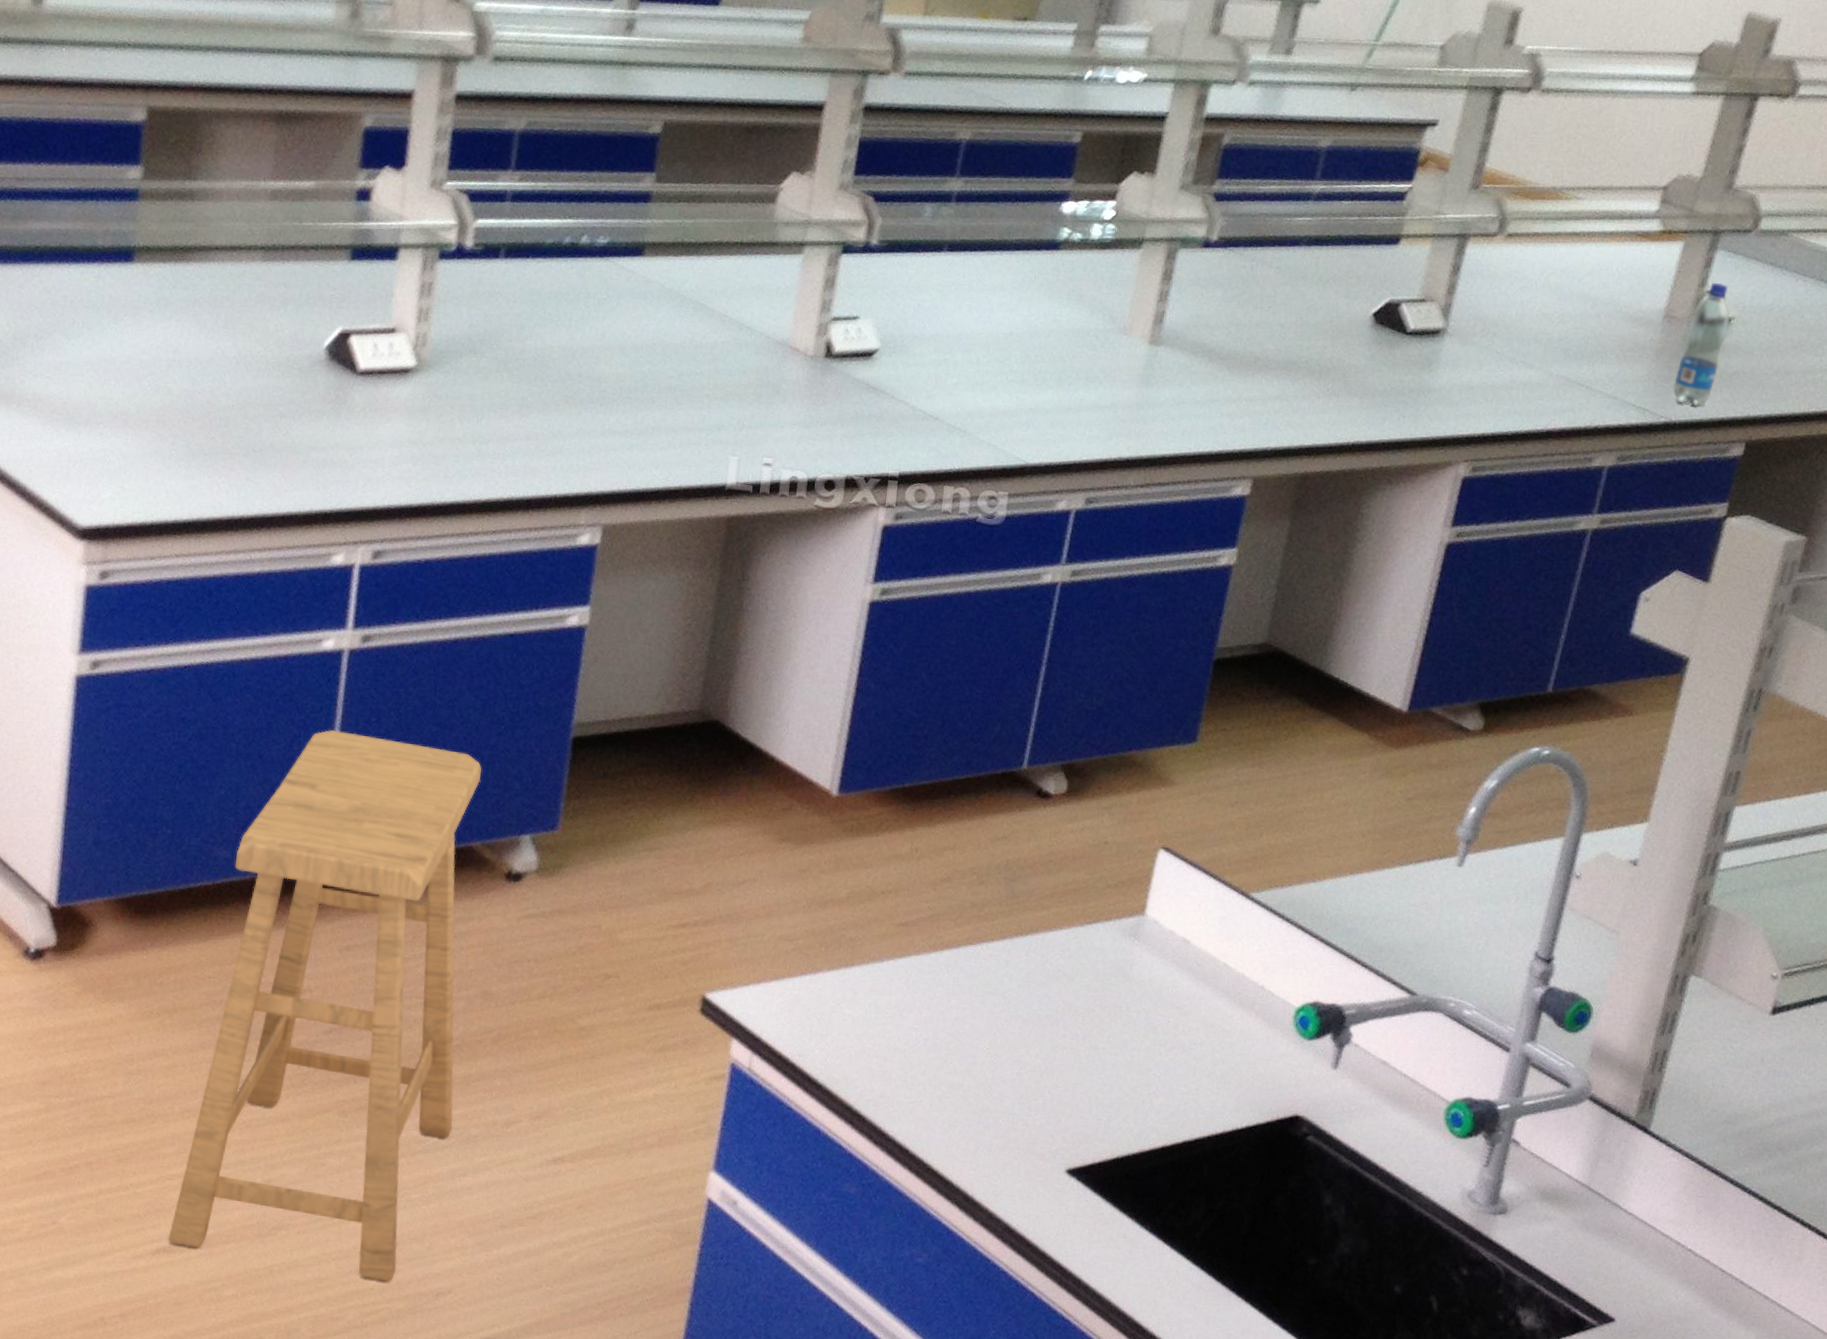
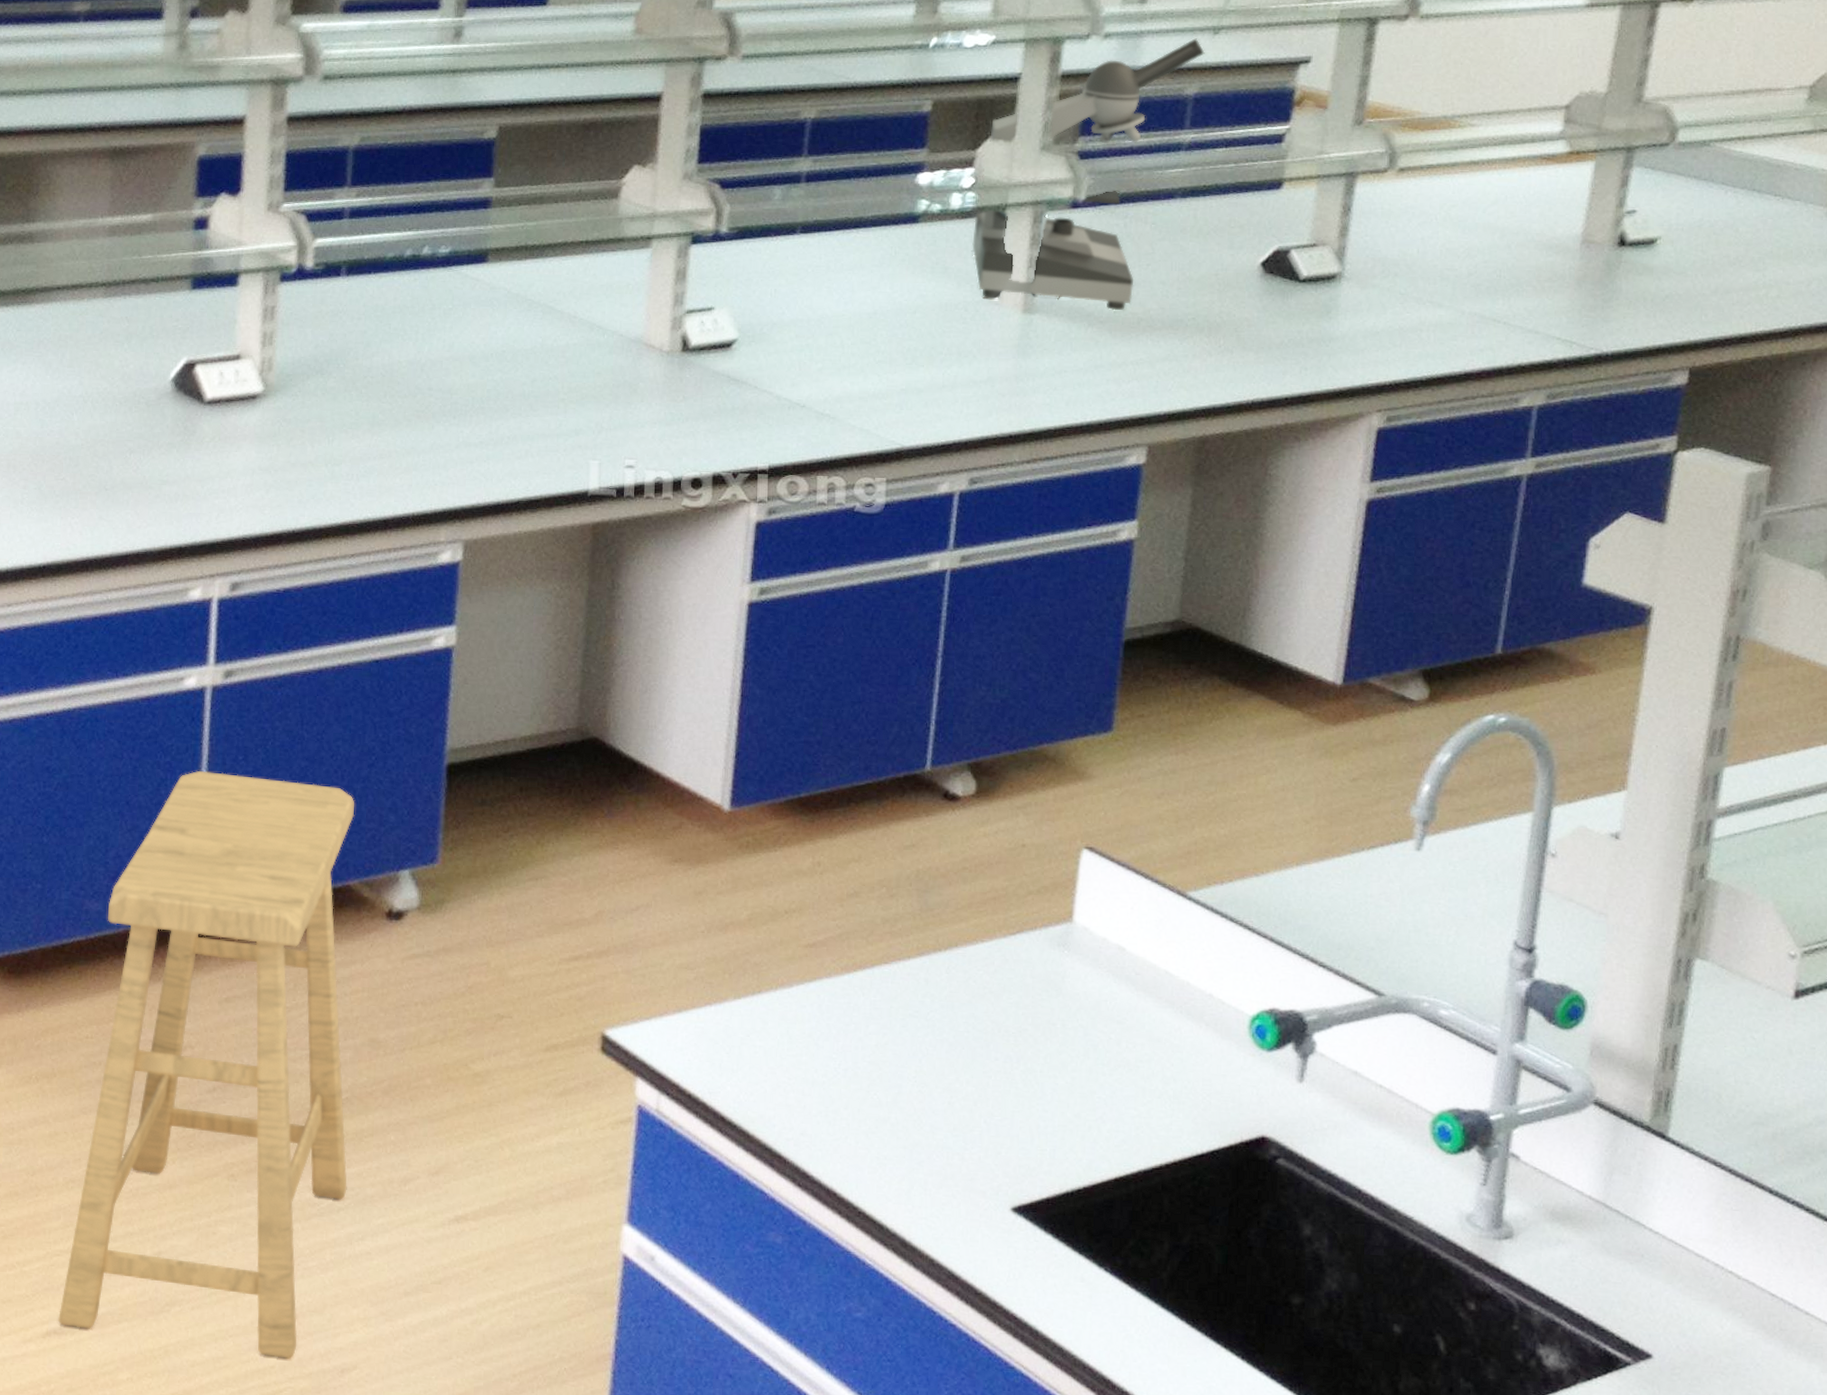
microscope: none [1108,93,1341,349] -> present [972,38,1205,311]
bottle: present [1673,282,1730,407] -> none [1601,201,1656,336]

